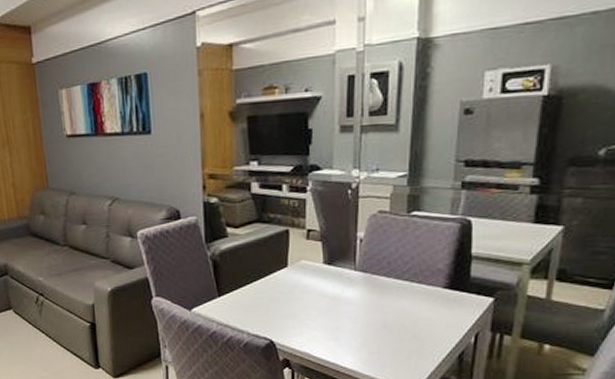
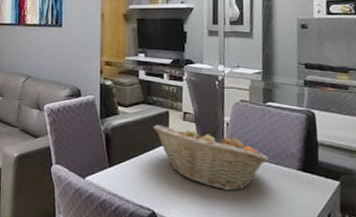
fruit basket: none [269,246,409,315] -> present [153,125,269,191]

